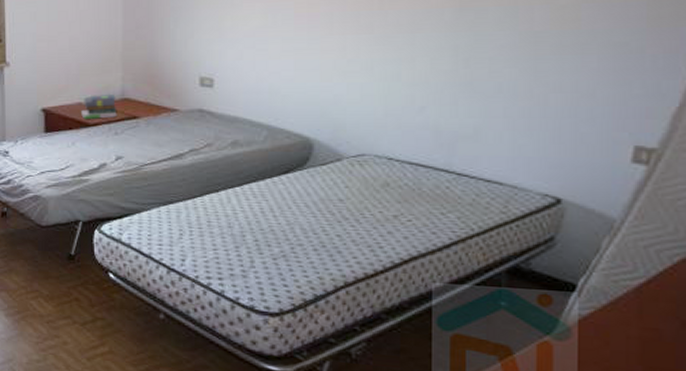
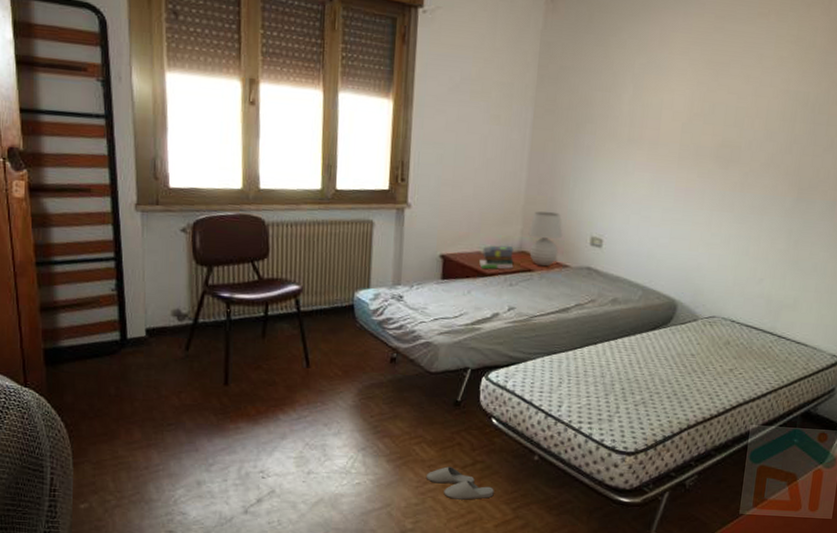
slippers: none [45,323,118,359] -> present [425,466,494,500]
table lamp: none [130,56,166,112] -> present [528,211,562,267]

